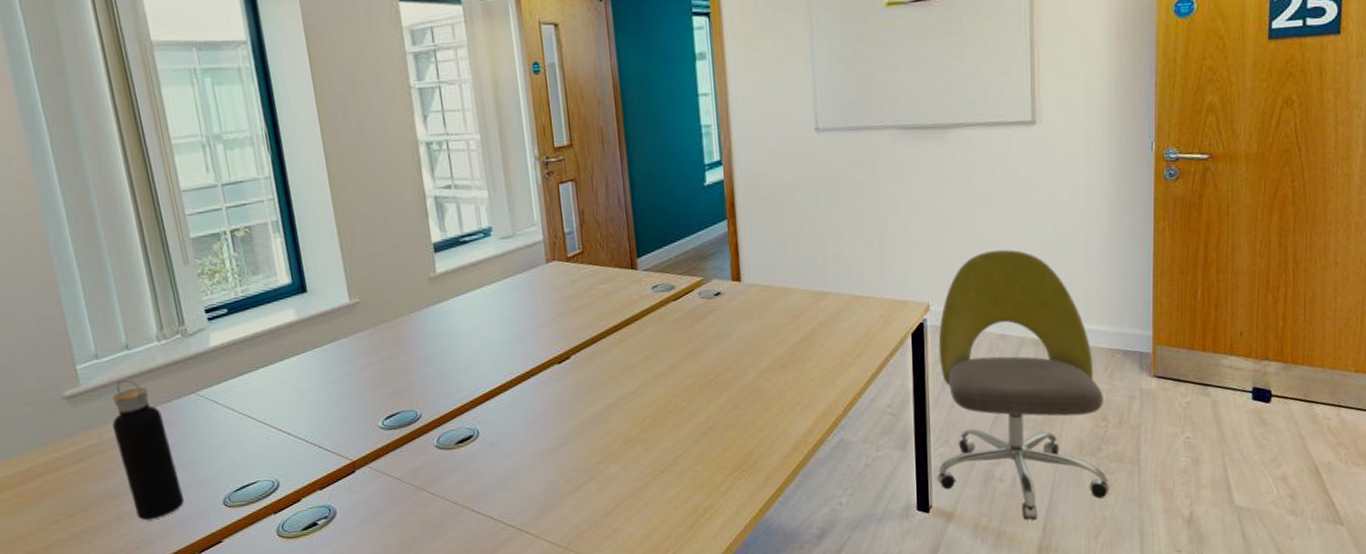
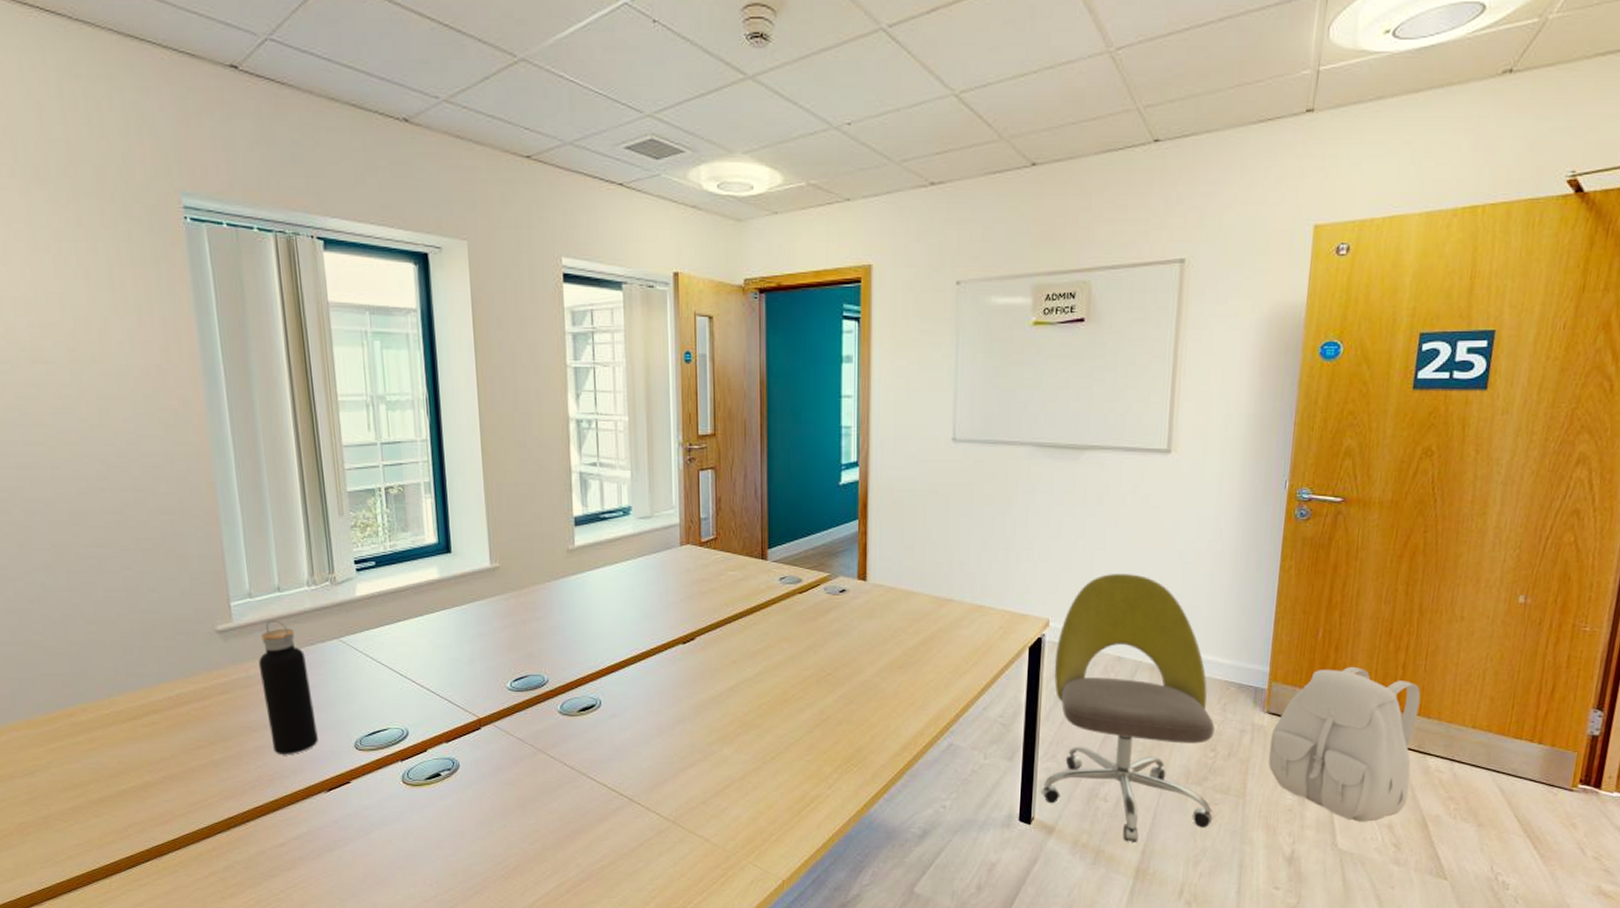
backpack: none [1159,322,1303,477] -> present [1268,666,1421,822]

